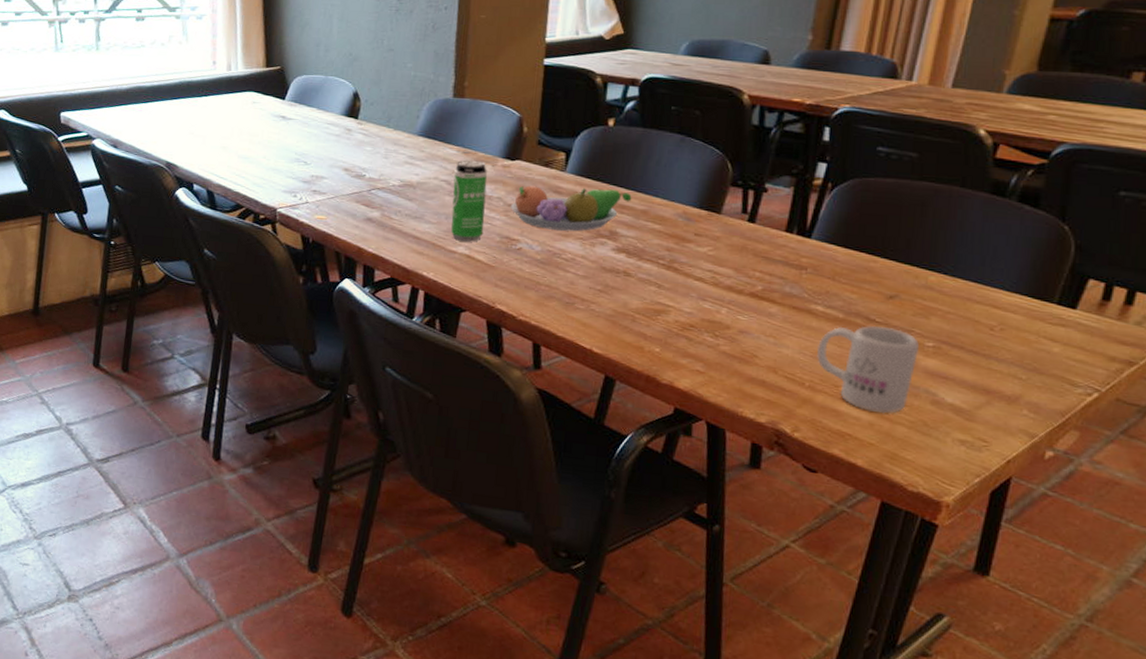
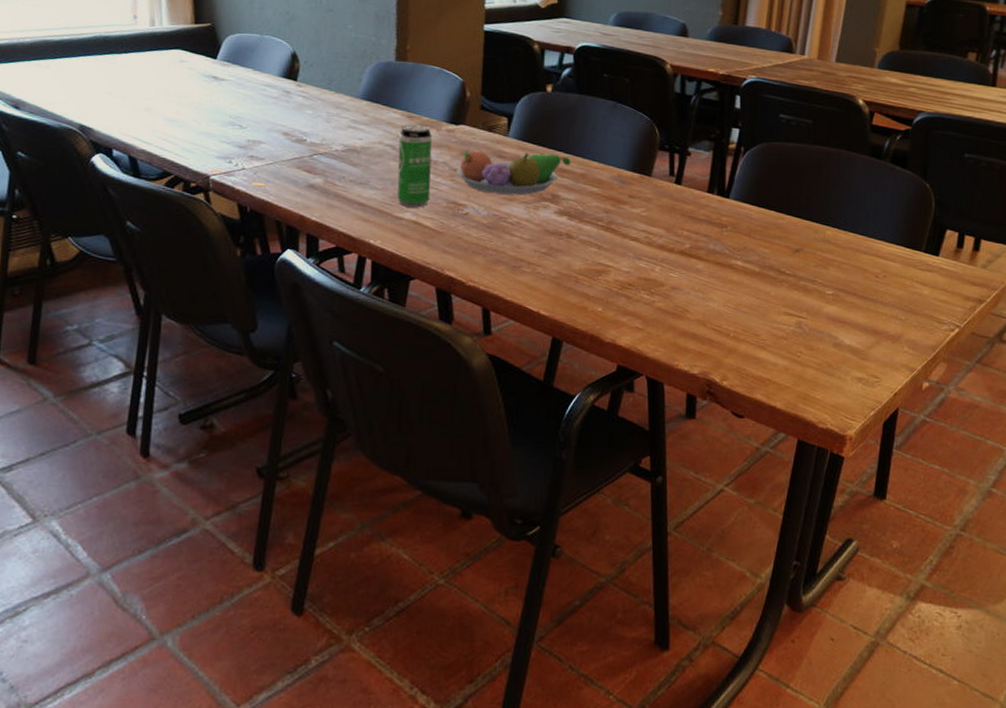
mug: present [816,326,919,414] -> none [738,278,821,358]

